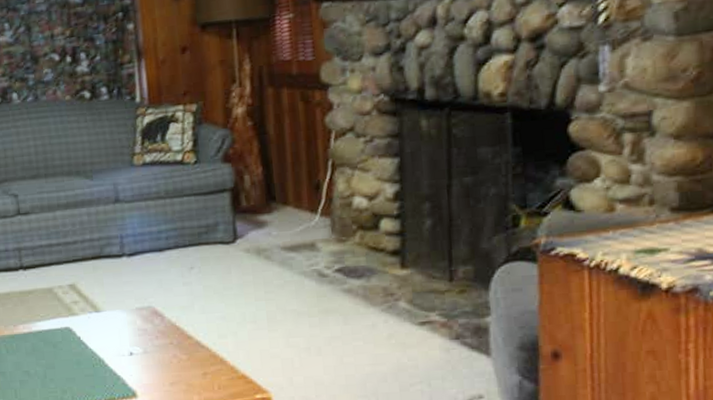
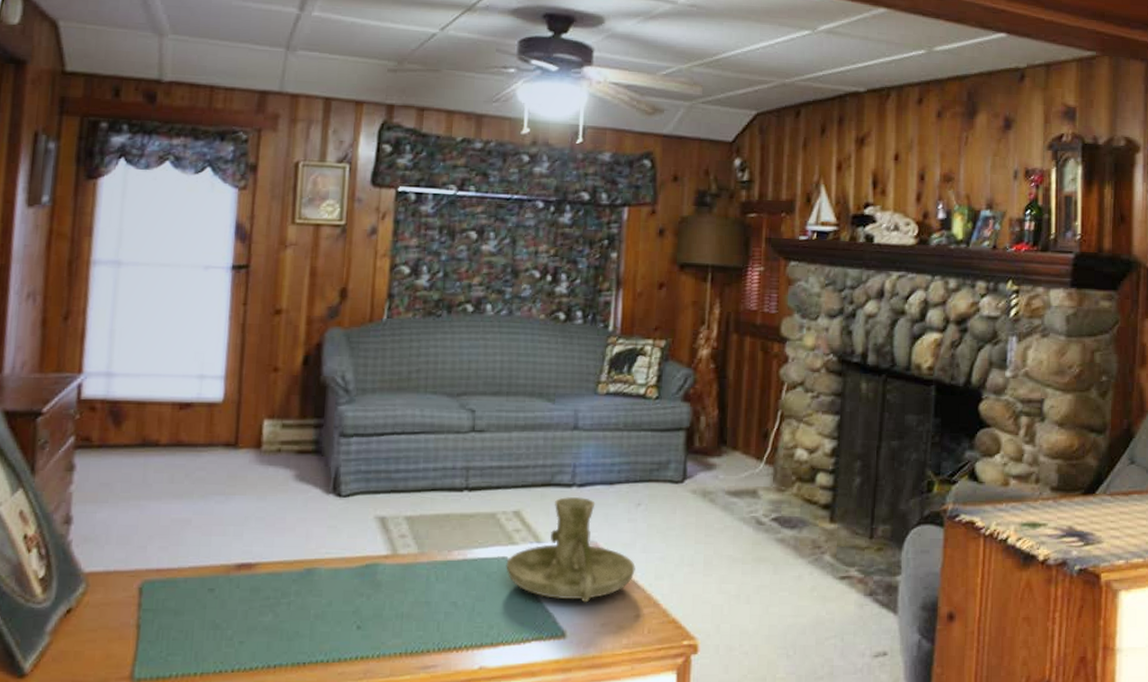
candle holder: none [69,265,197,365] -> present [506,496,635,603]

